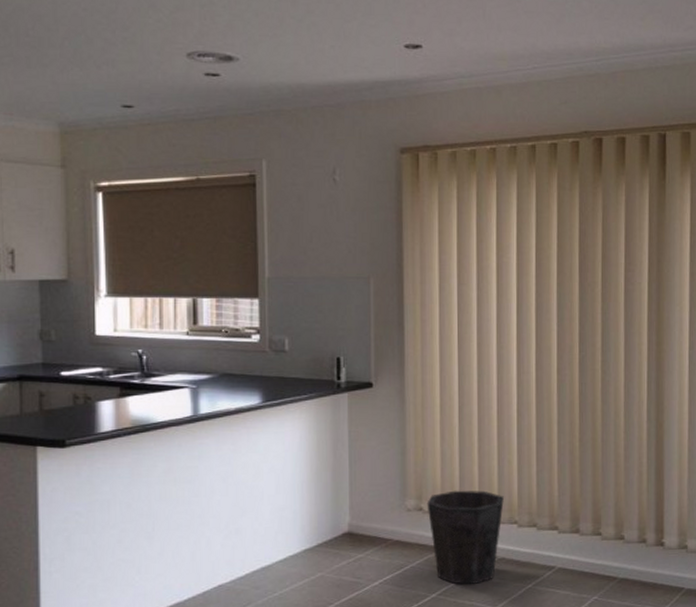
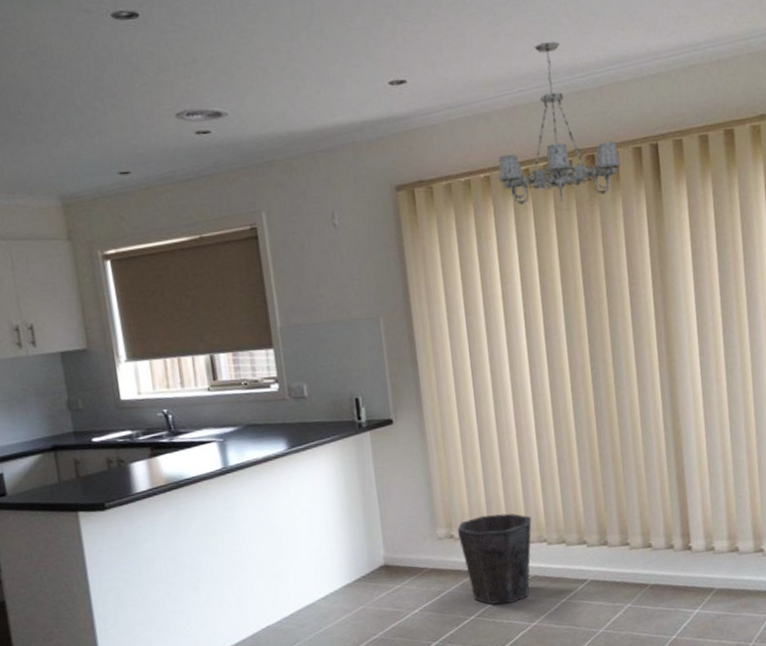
chandelier: none [504,22,628,181] -> present [498,41,621,206]

